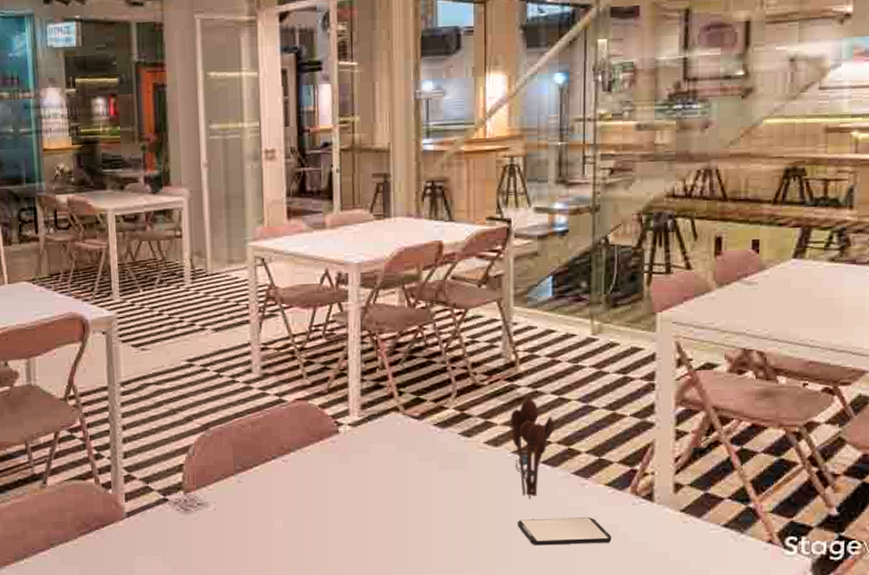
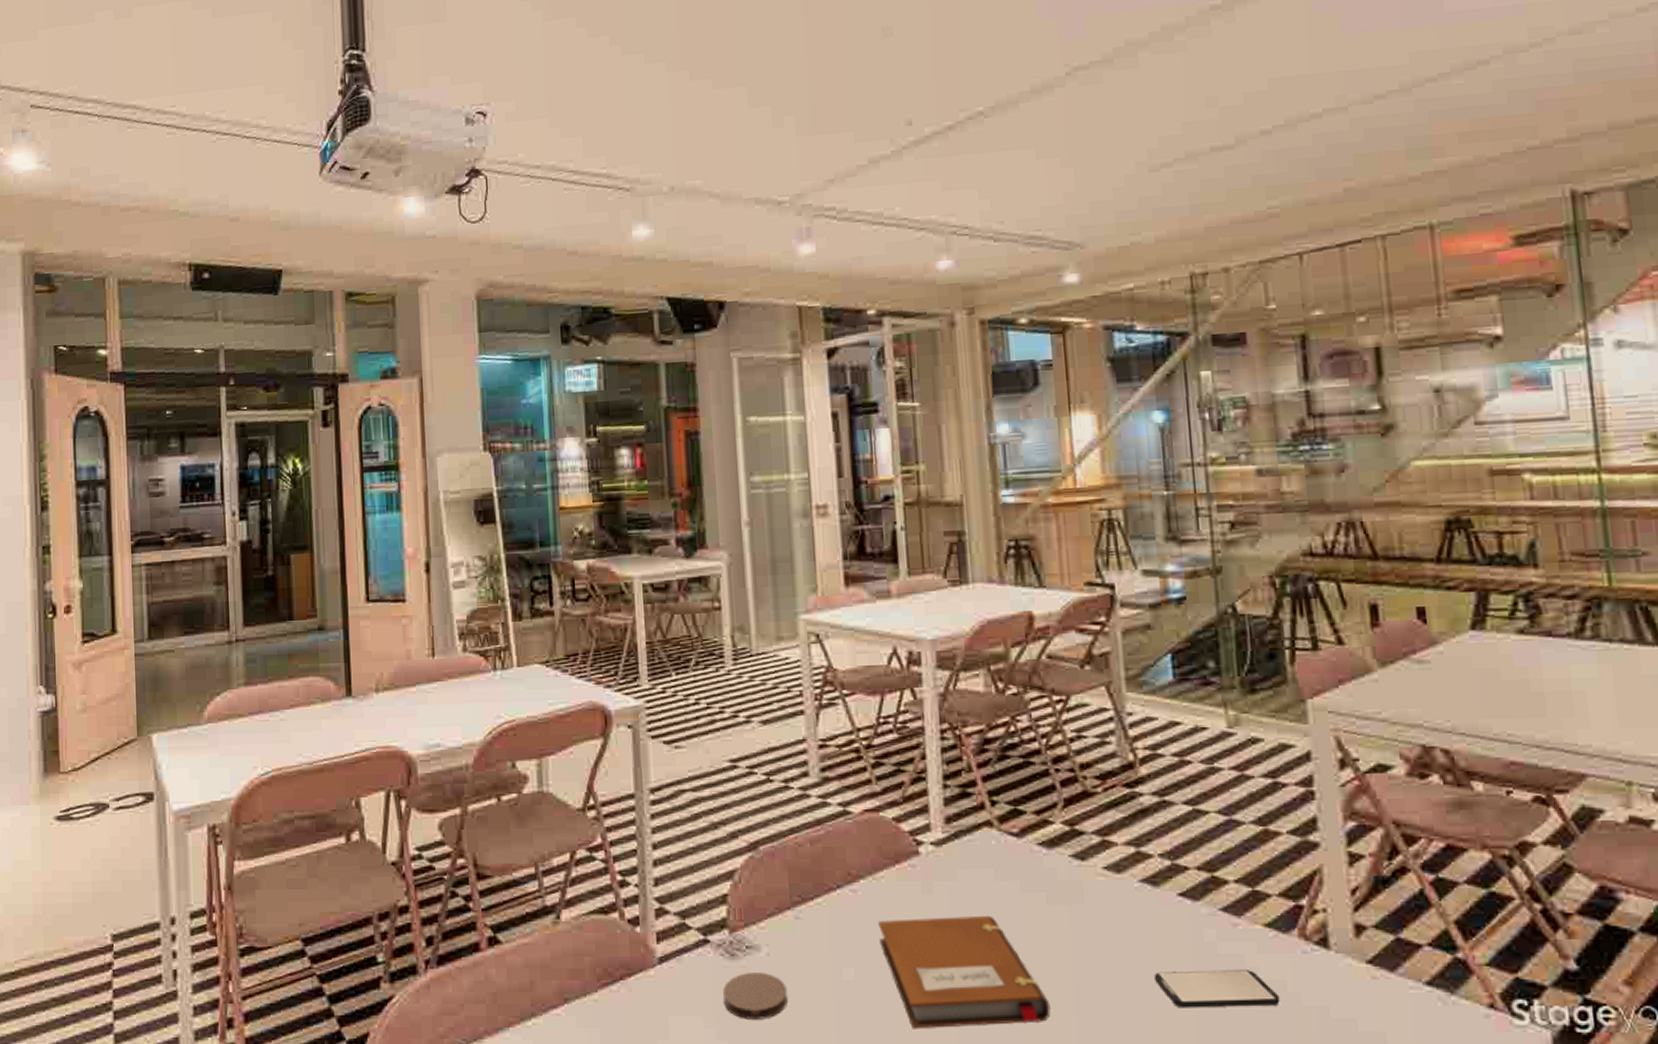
coaster: none [178,523,230,558] -> present [723,973,788,1020]
notebook: none [304,478,435,563] -> present [878,915,1051,1029]
utensil holder: present [510,398,554,500] -> none [1133,810,1191,945]

